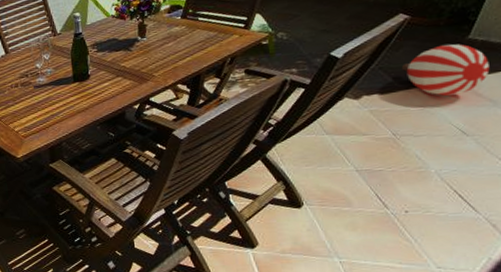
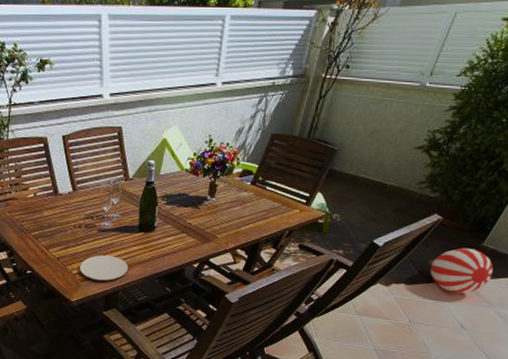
plate: none [21,109,68,135] -> present [80,255,128,281]

